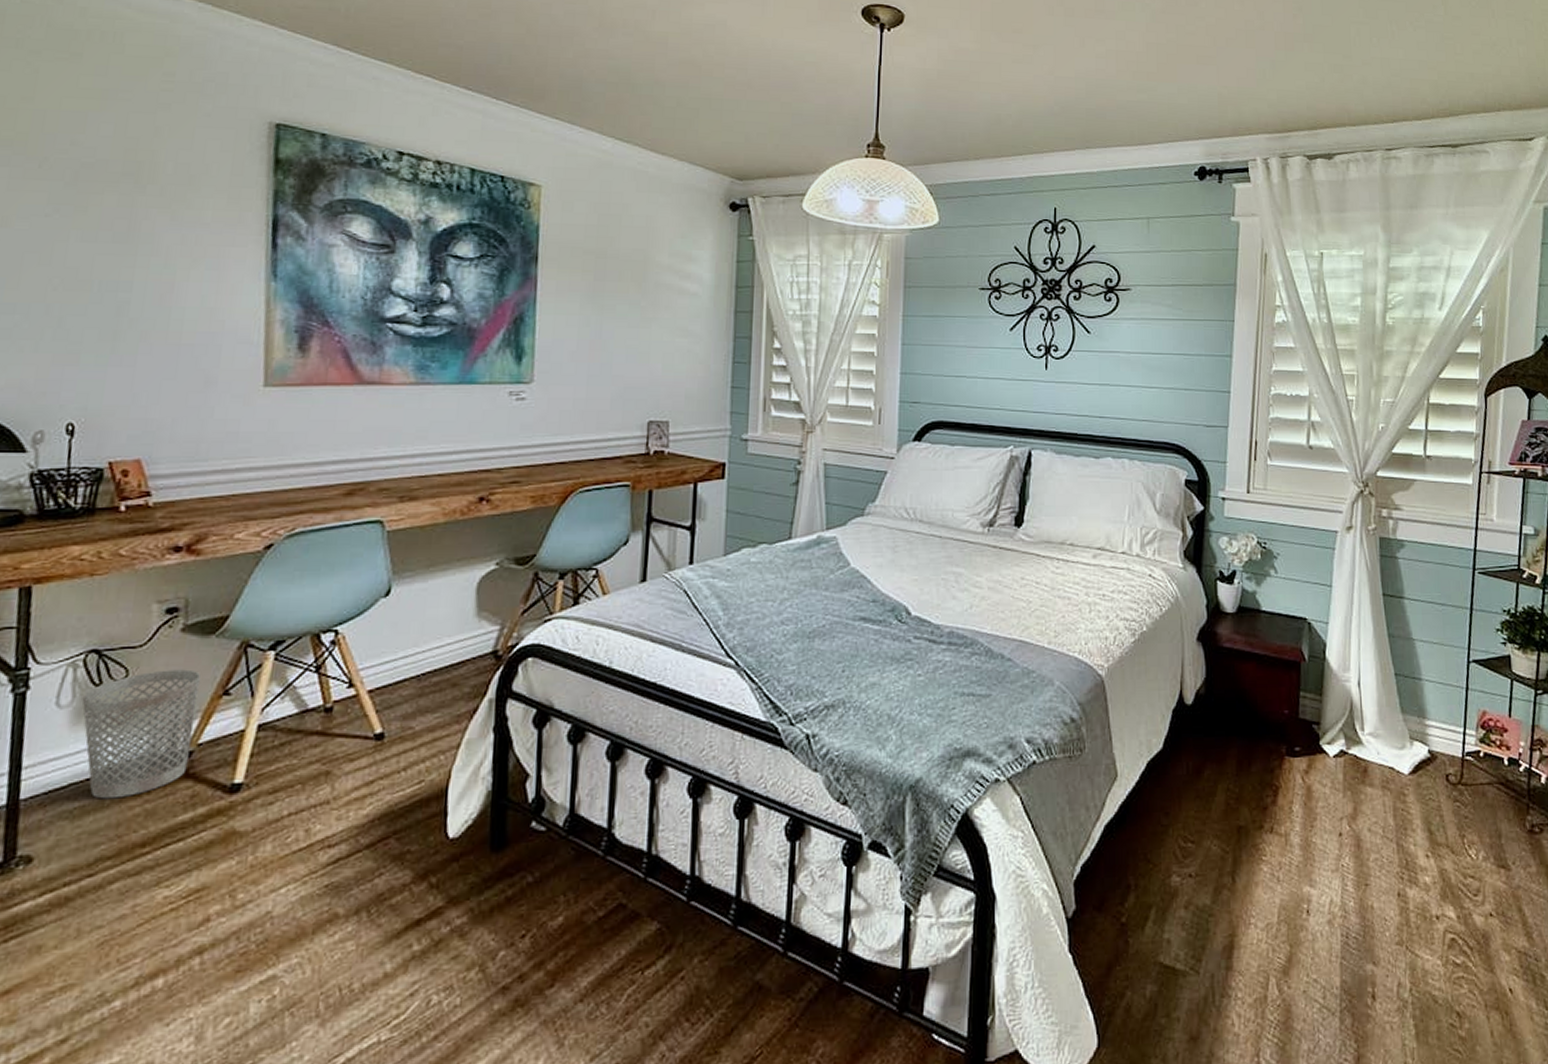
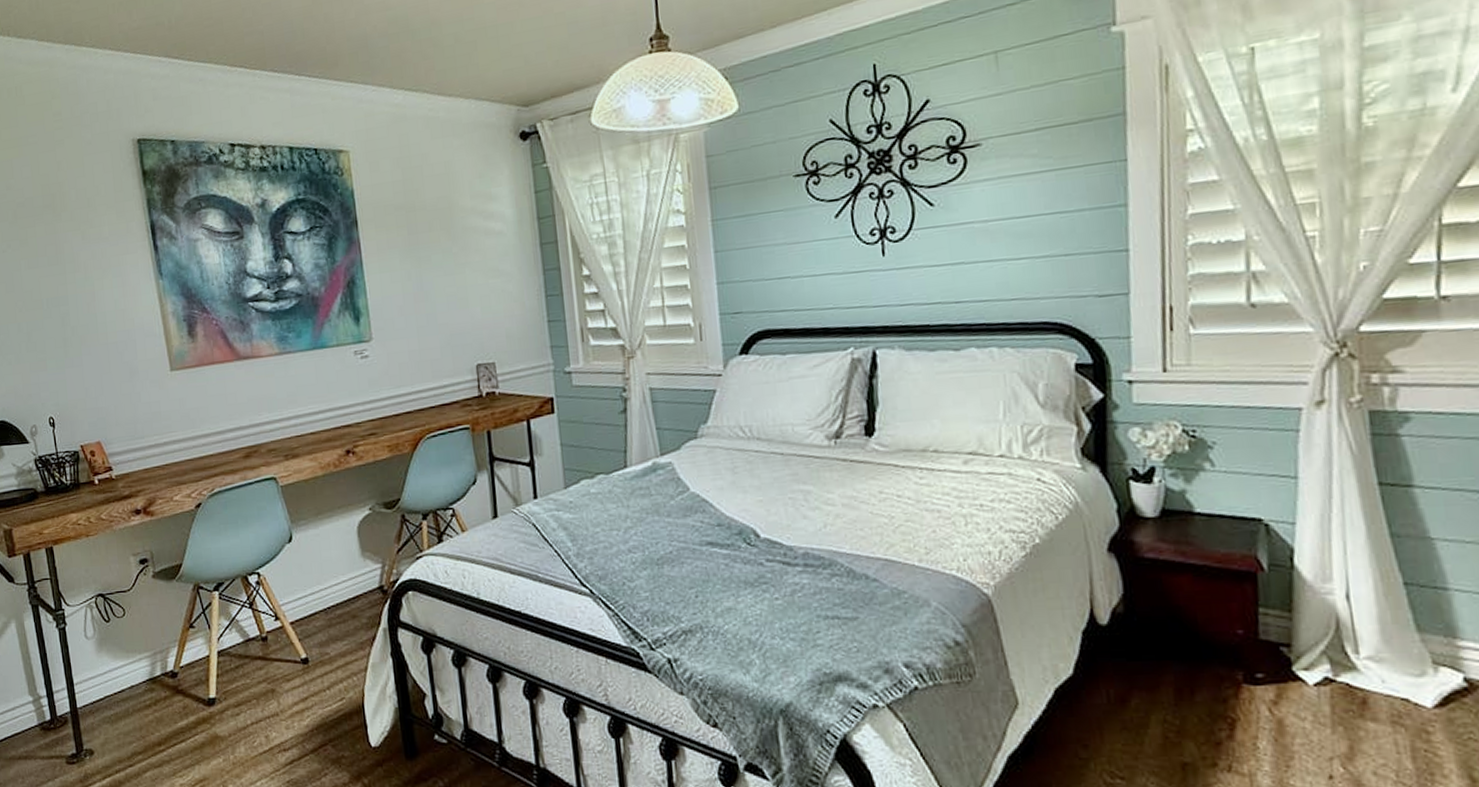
wastebasket: present [82,669,202,799] -> none [100,608,177,709]

